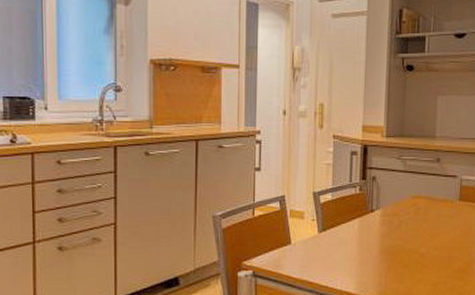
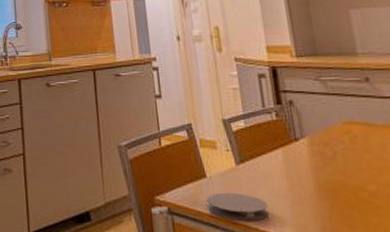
coaster: none [288,256,340,280] -> present [206,192,270,221]

